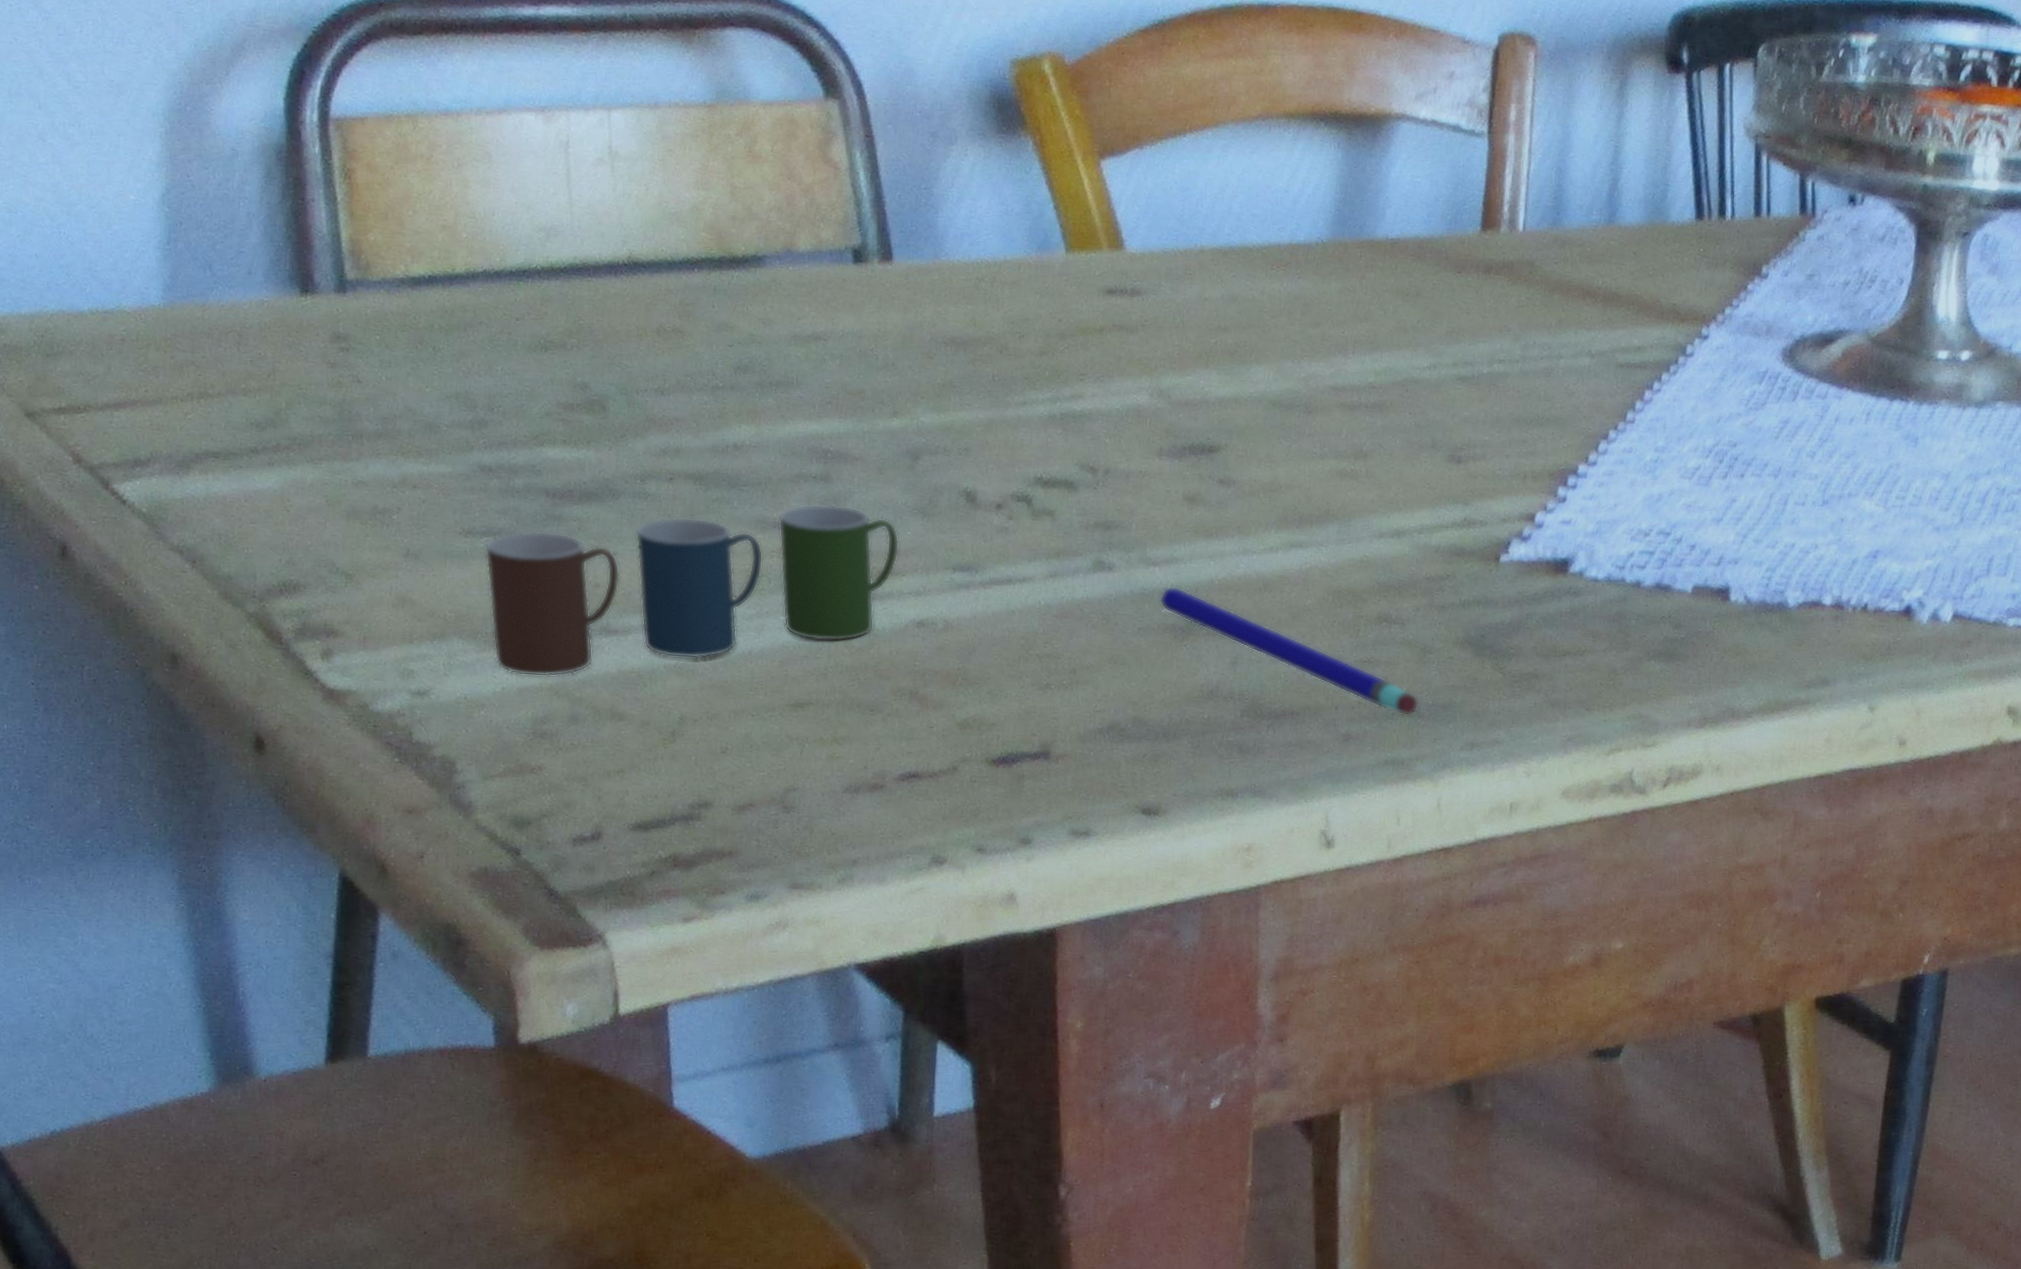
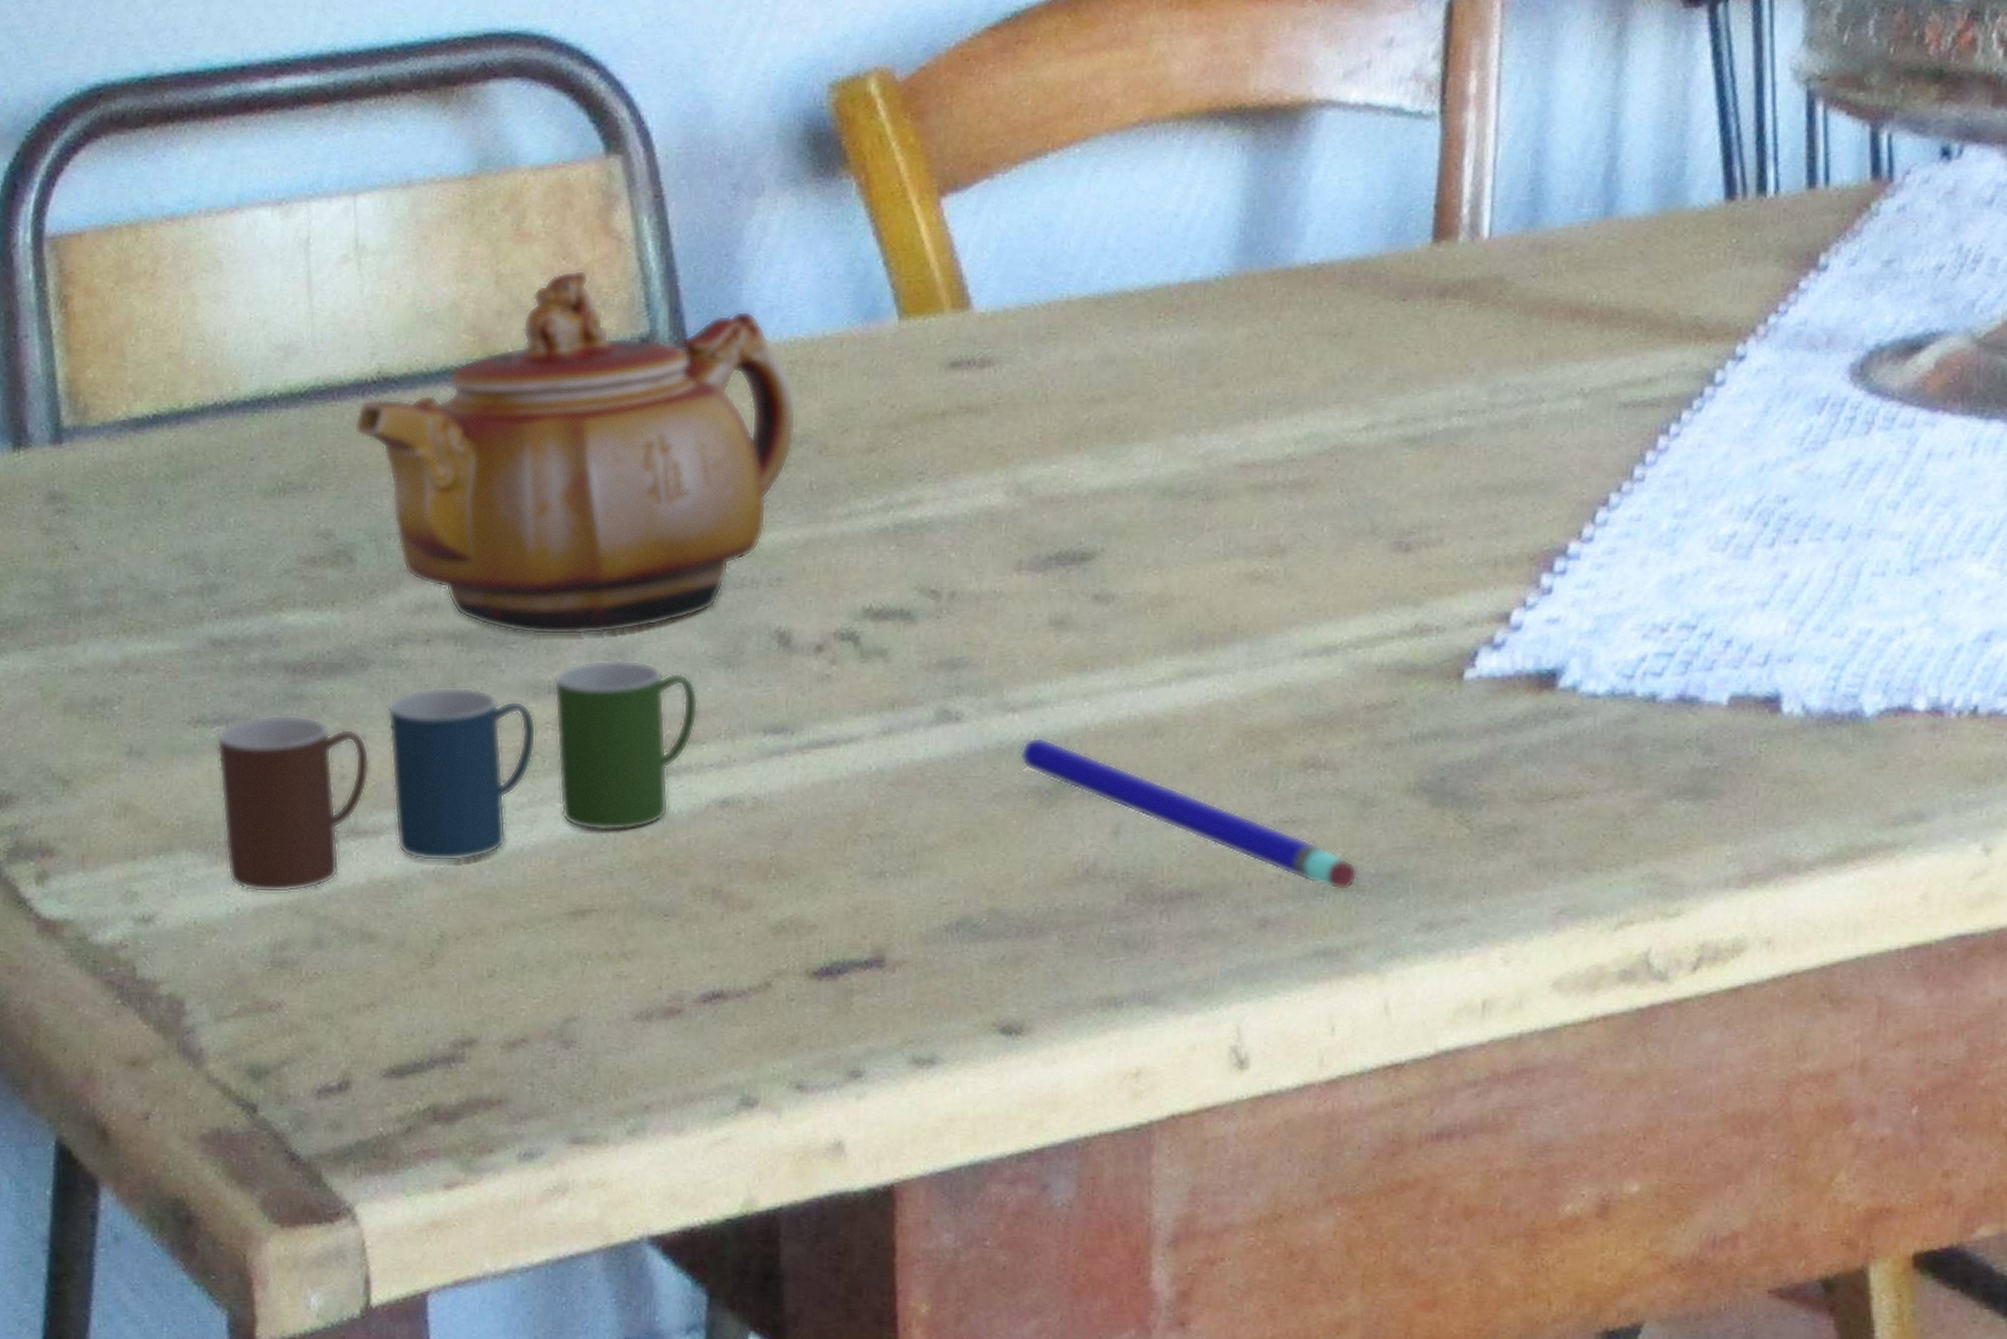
teapot: none [607,189,982,483] -> present [353,270,797,635]

